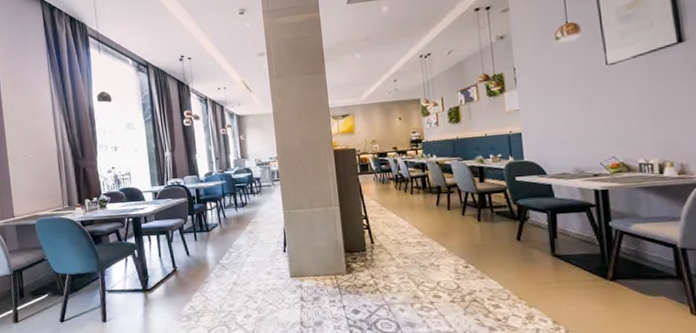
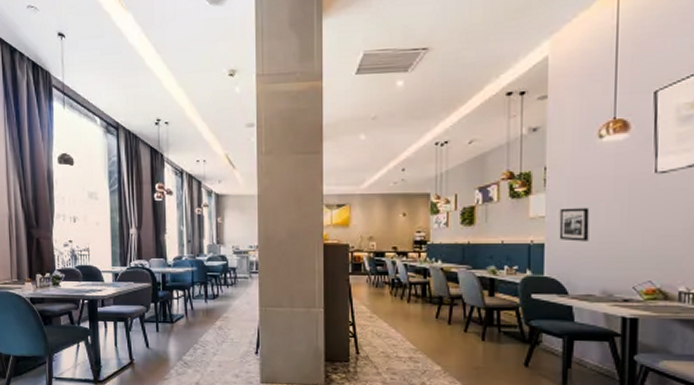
picture frame: none [530,99,558,129] -> present [559,207,590,242]

